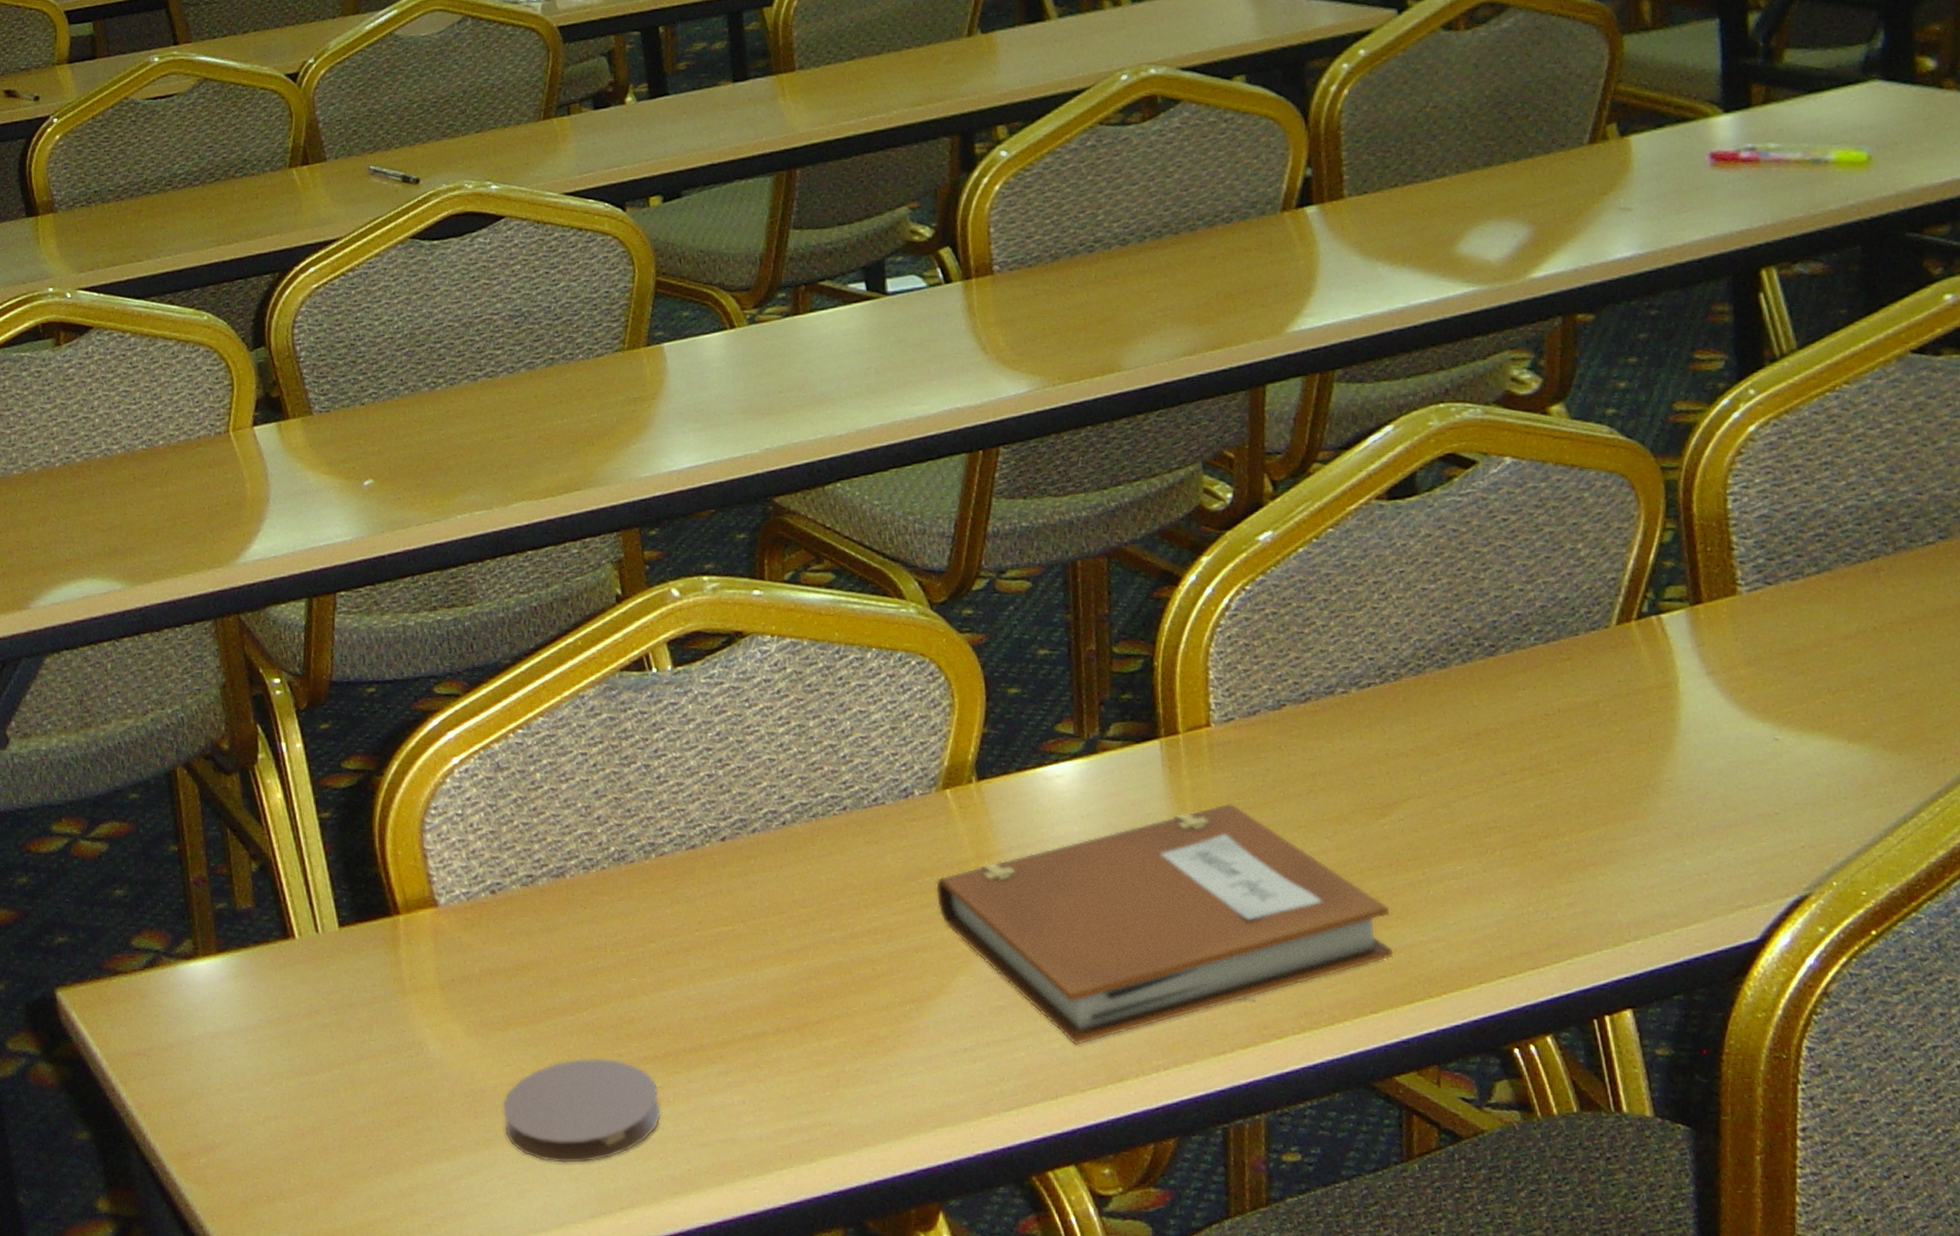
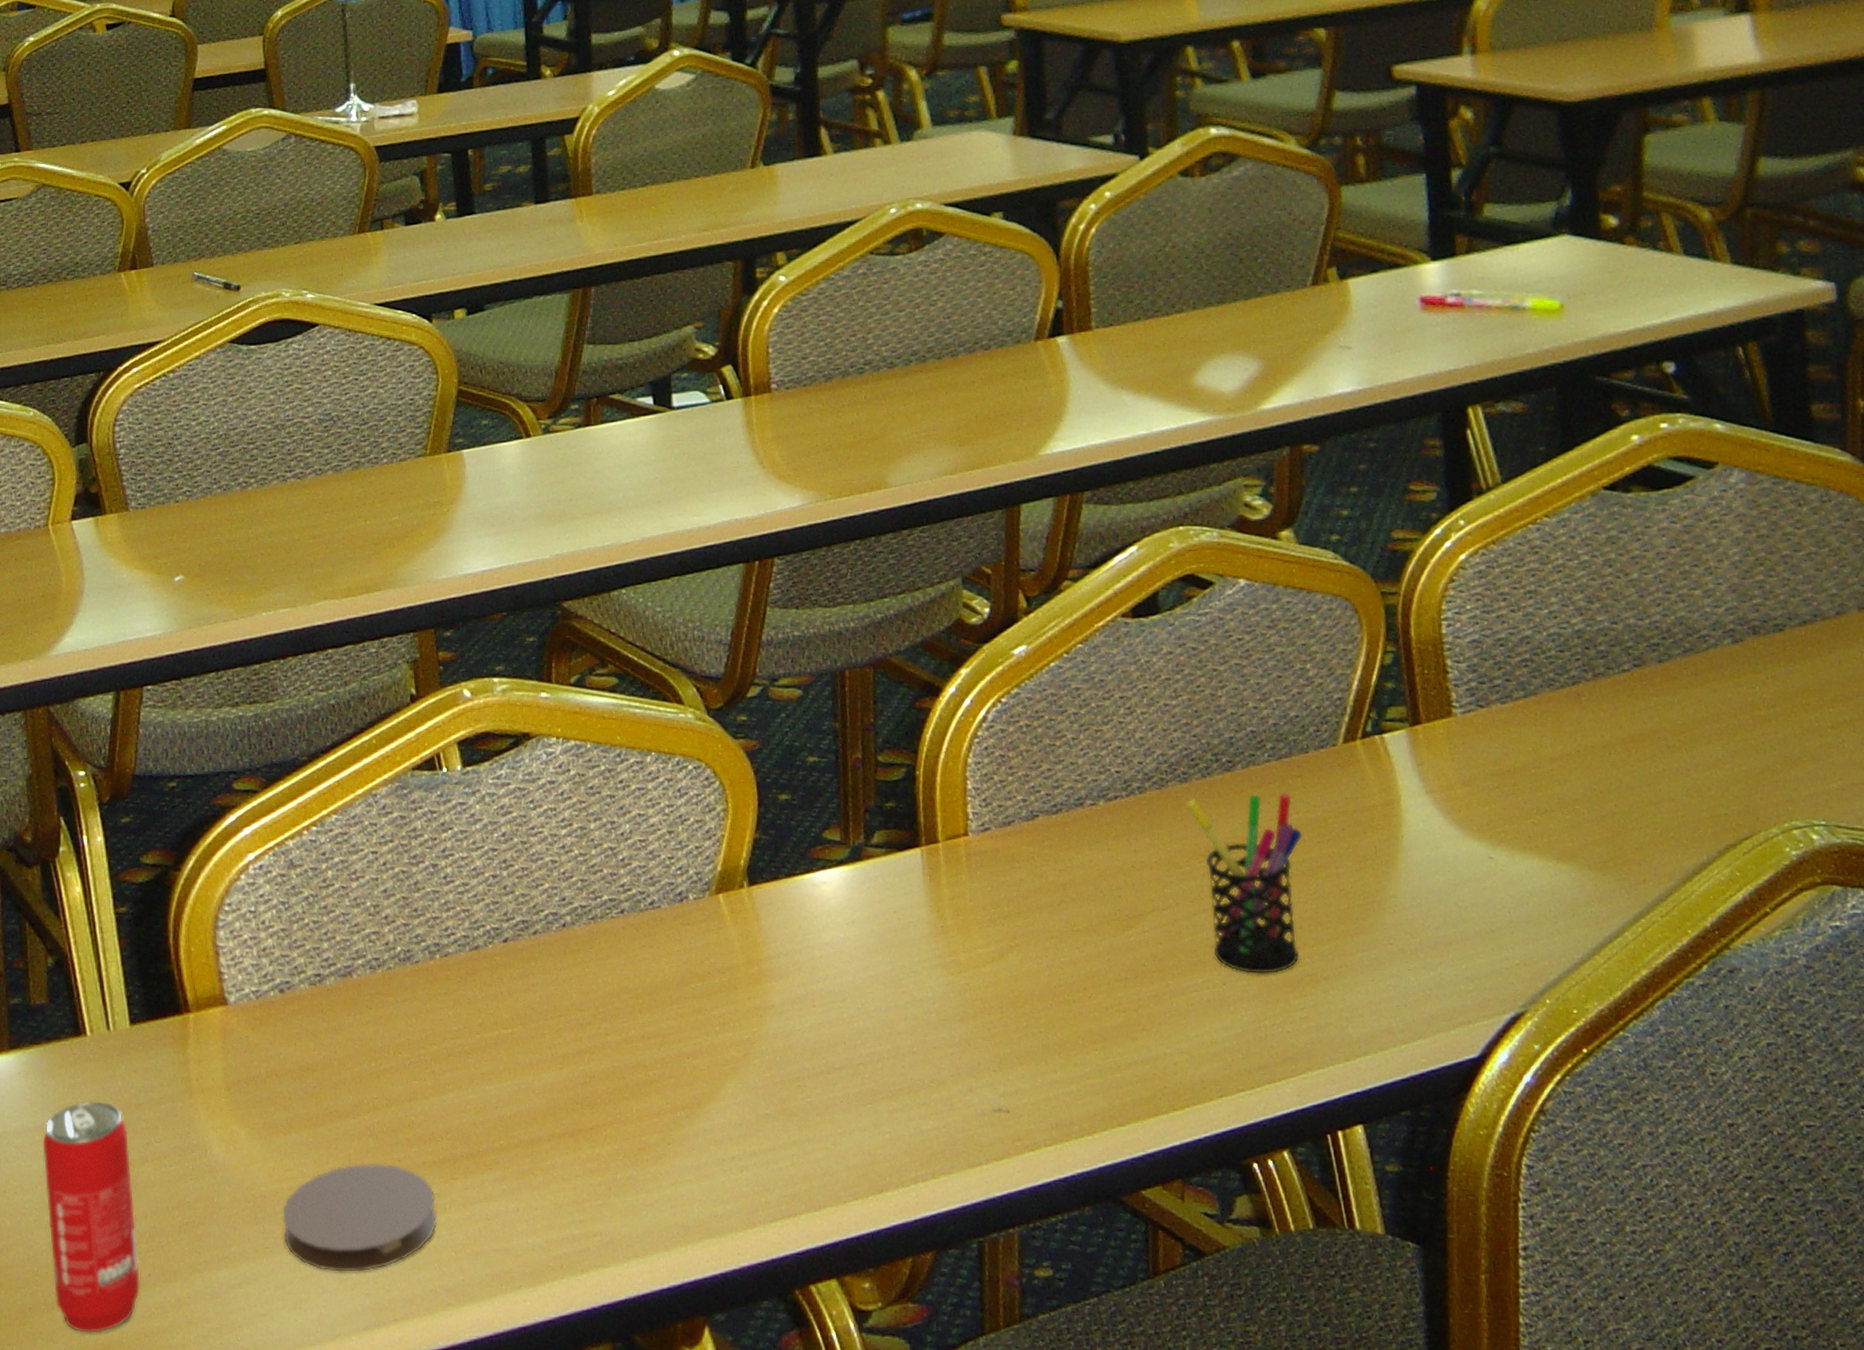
beverage can: none [255,1001,362,1223] -> present [42,1101,140,1333]
notebook: present [936,804,1393,1045] -> none [707,913,1139,1155]
pen holder: none [1445,676,1571,860] -> present [1186,793,1303,974]

